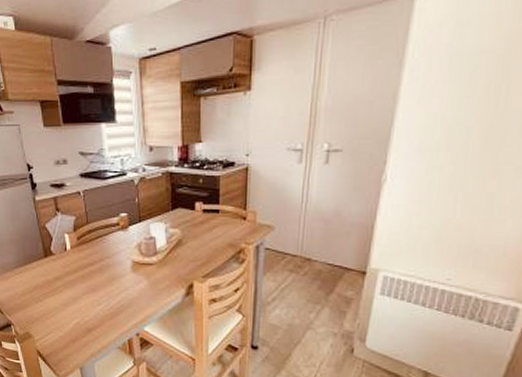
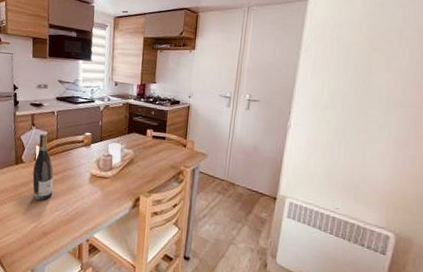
wine bottle: none [65,219,92,296] -> present [32,133,54,201]

